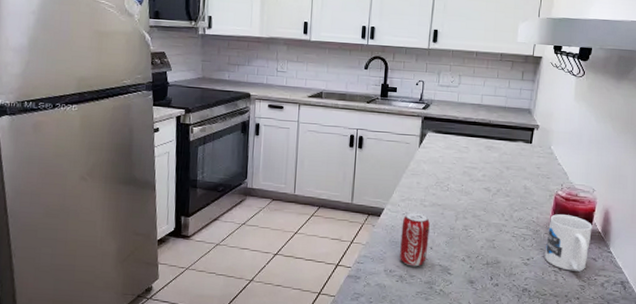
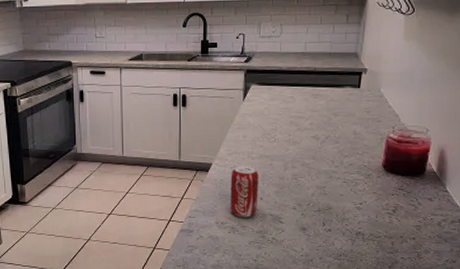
mug: present [544,214,592,272] -> none [377,157,427,212]

